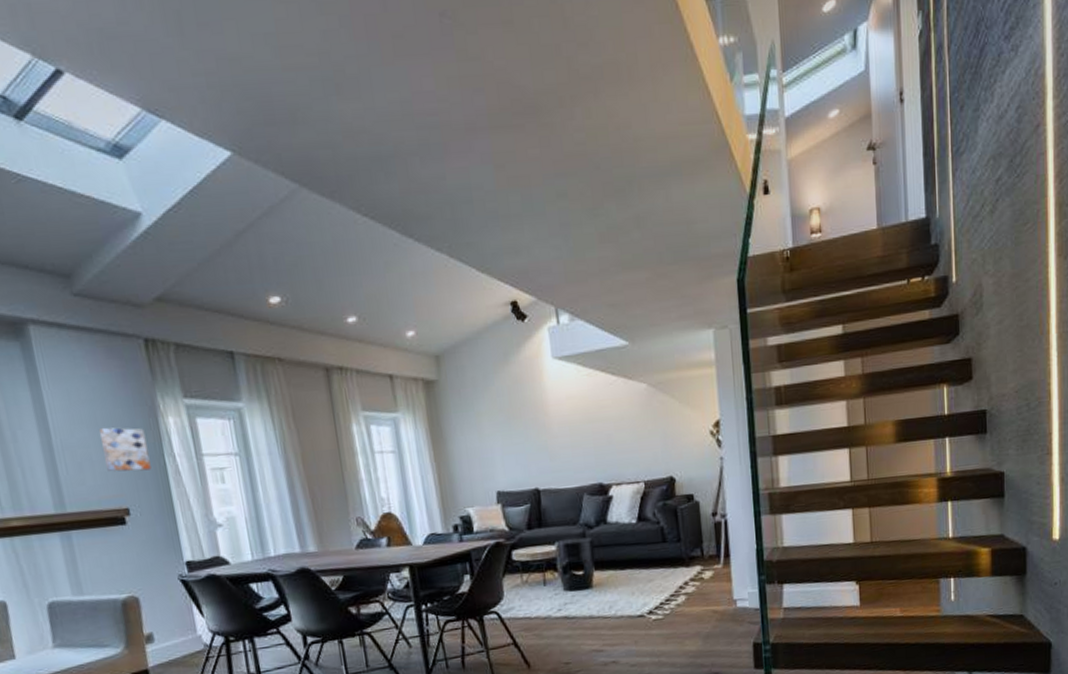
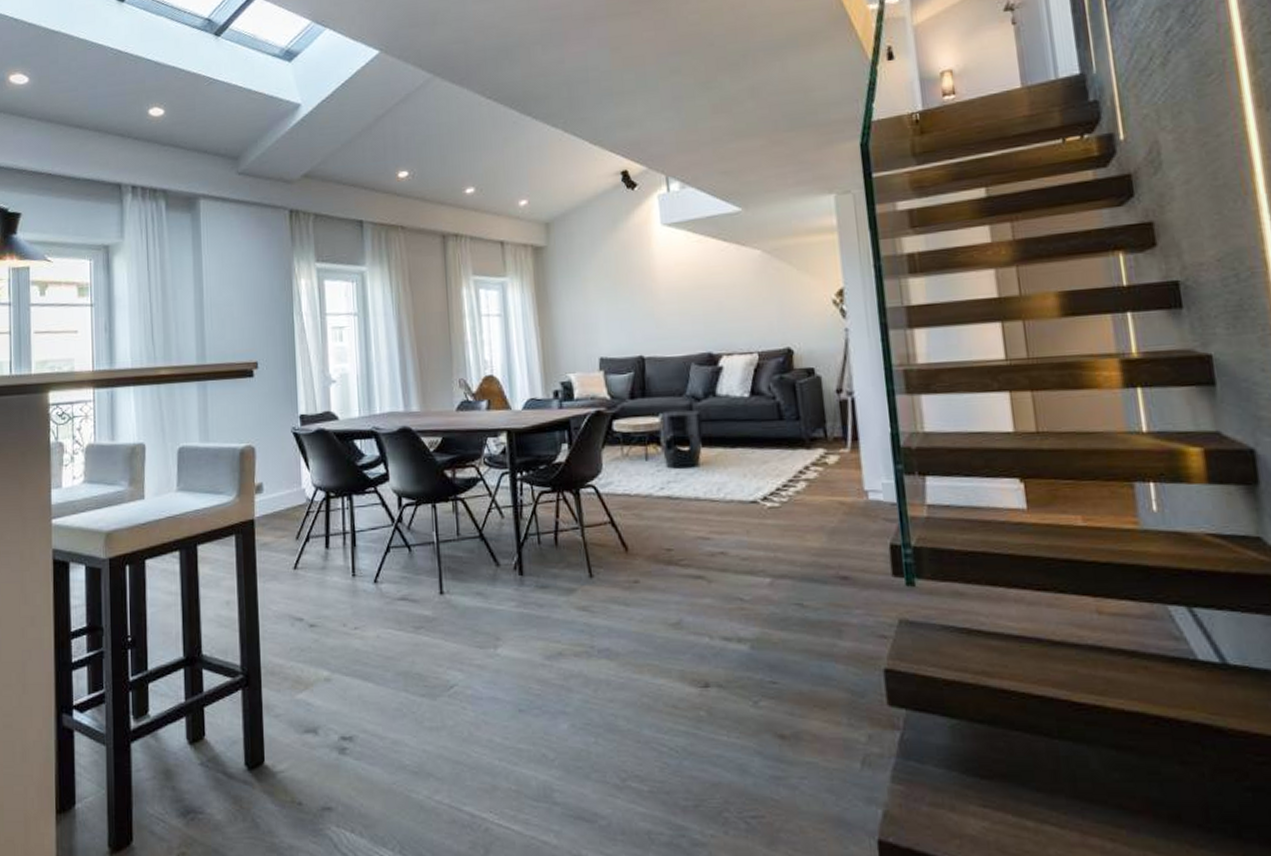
wall art: present [100,427,152,472] -> none [243,287,281,328]

